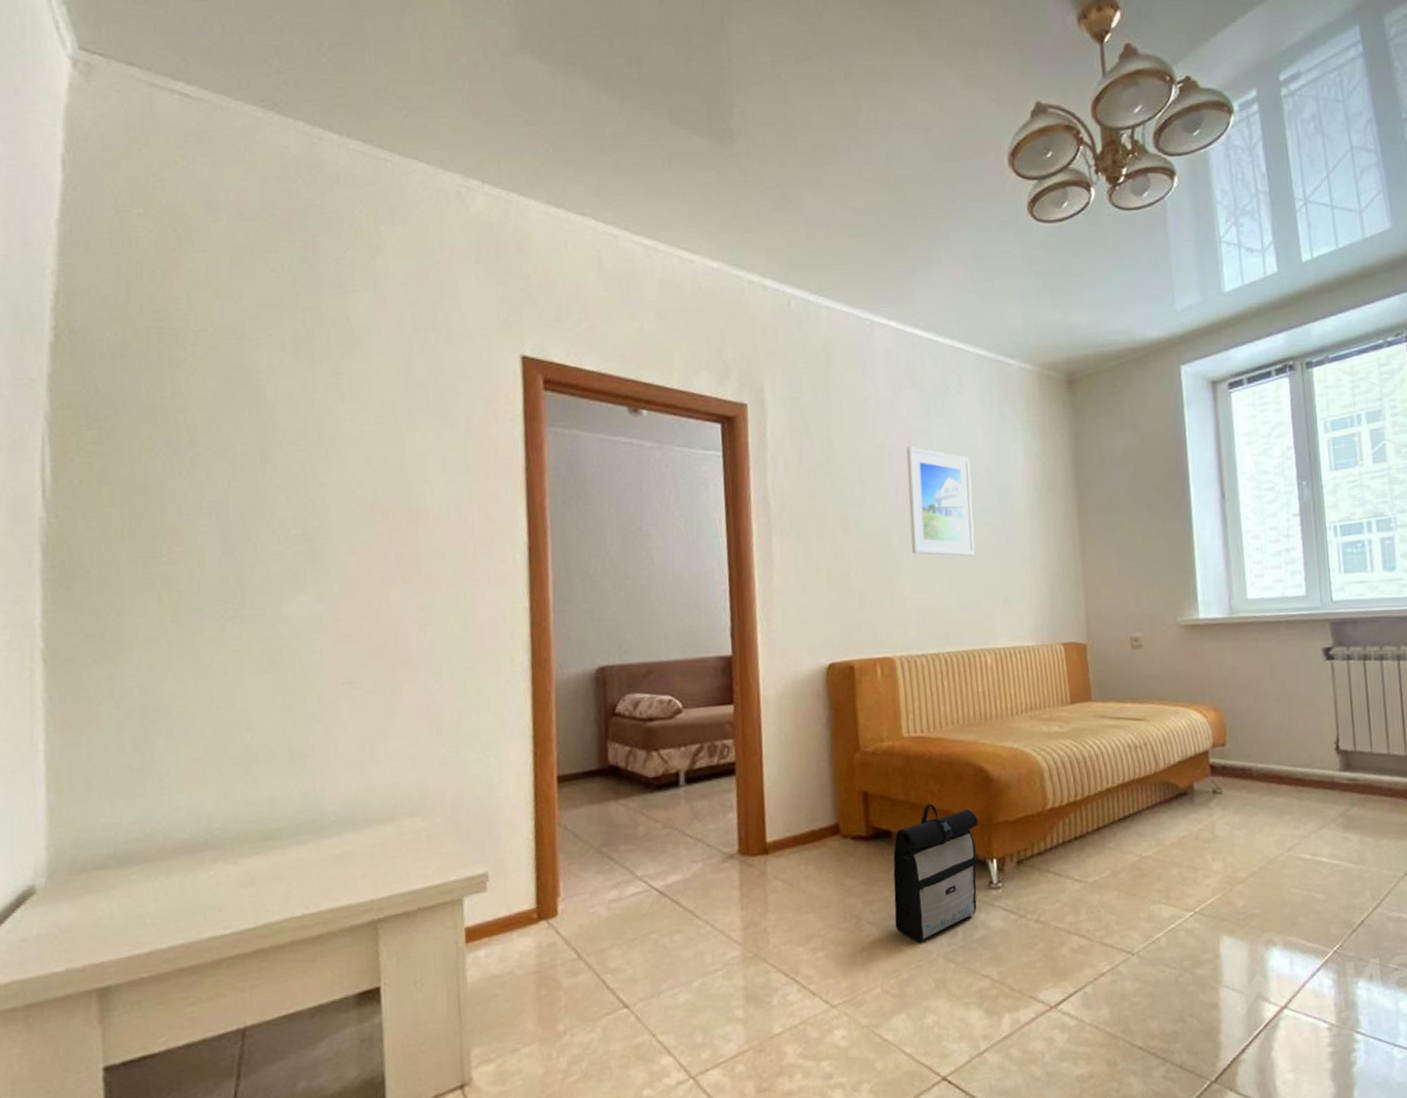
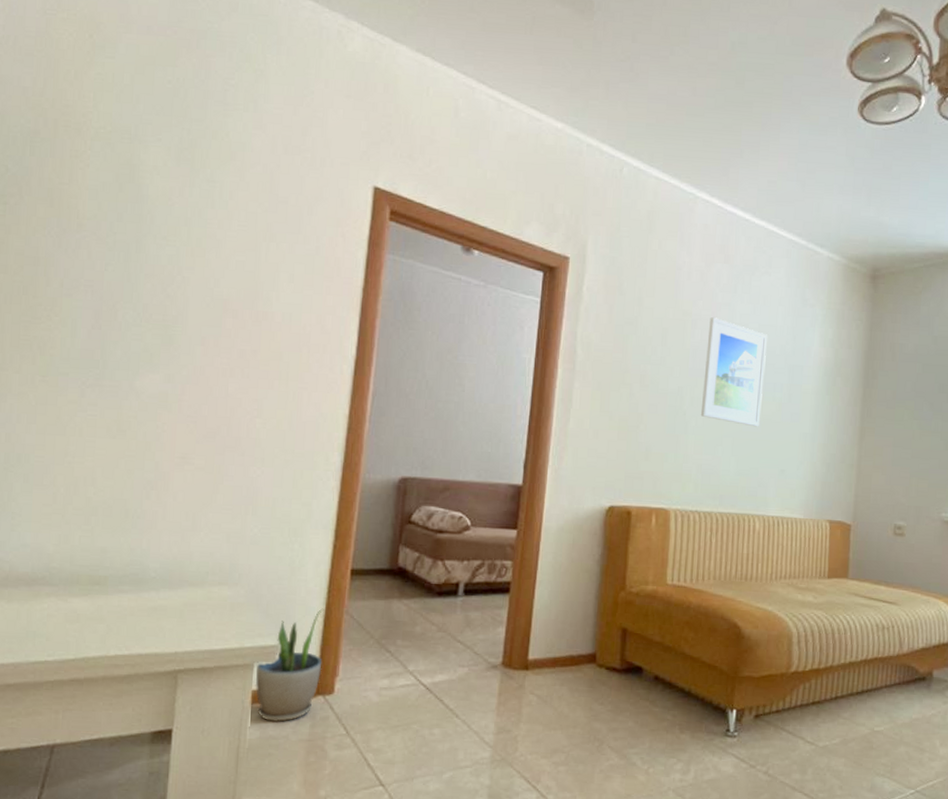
potted plant: none [465,824,541,960] -> present [255,608,324,723]
backpack: present [893,803,979,942] -> none [634,648,725,773]

